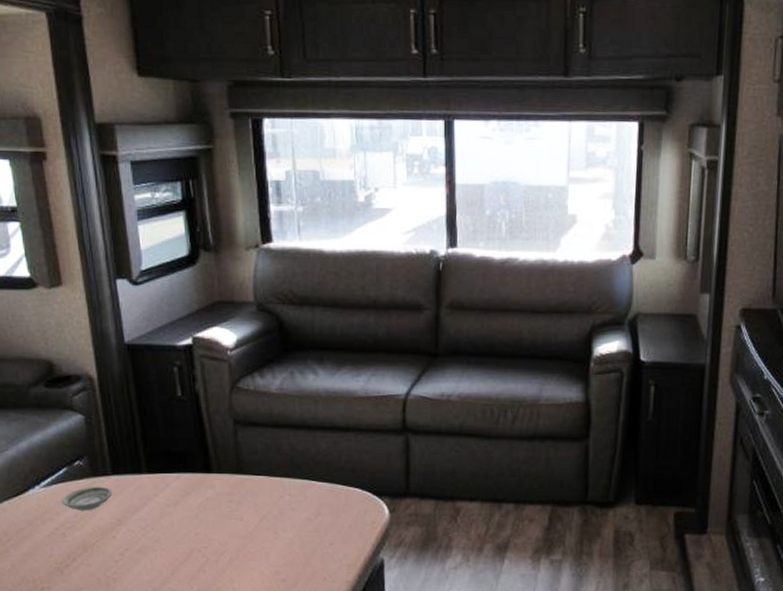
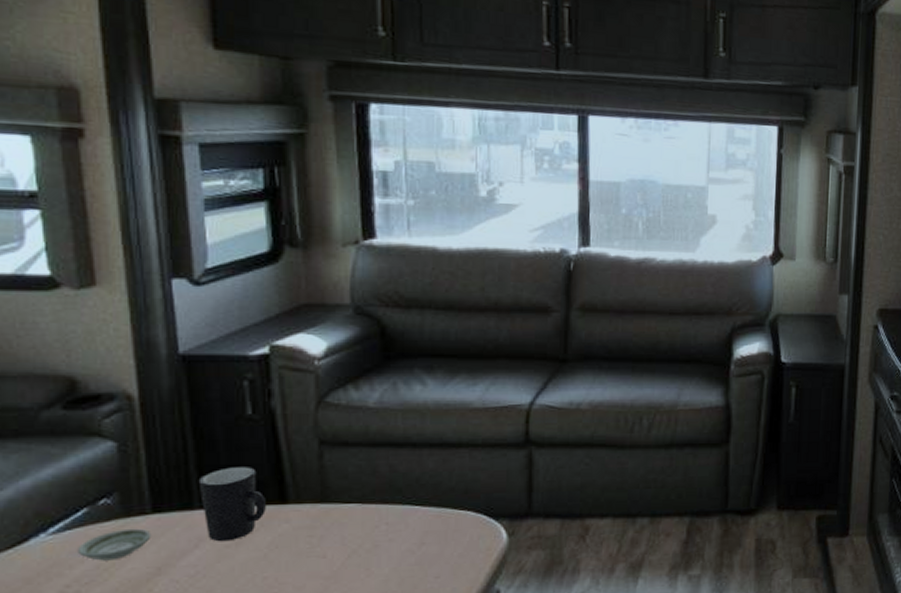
mug: none [144,440,195,502] -> present [198,467,266,542]

